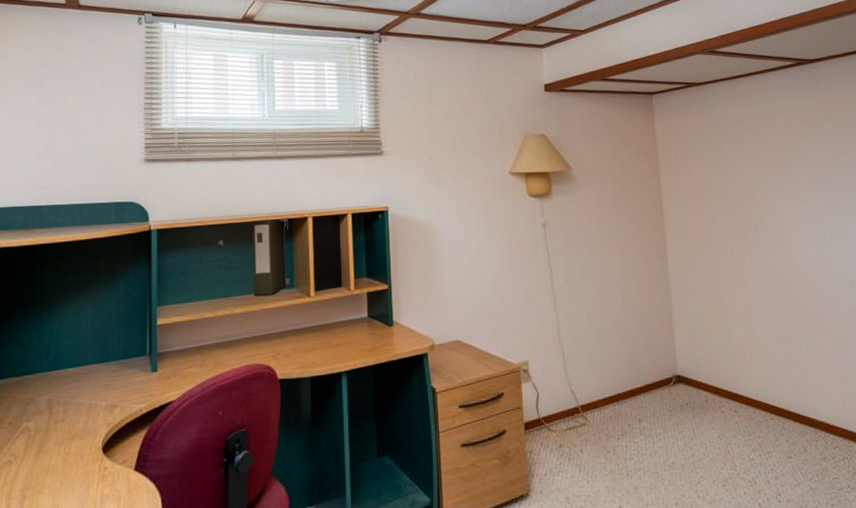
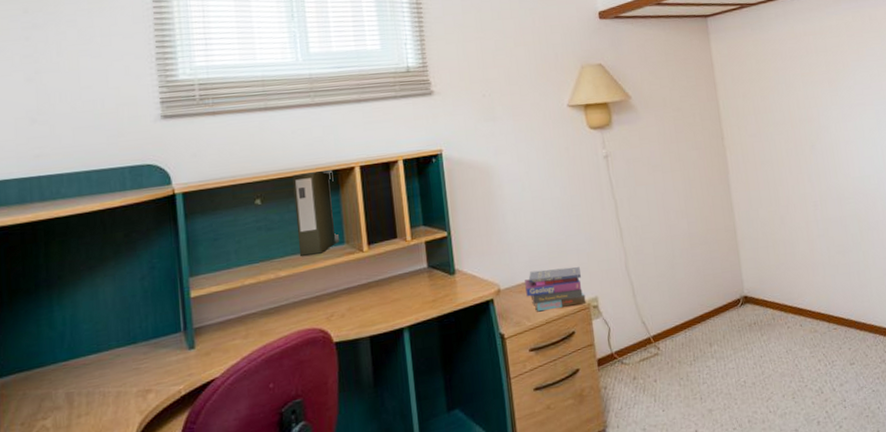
books: none [458,329,517,370] -> present [525,266,586,312]

